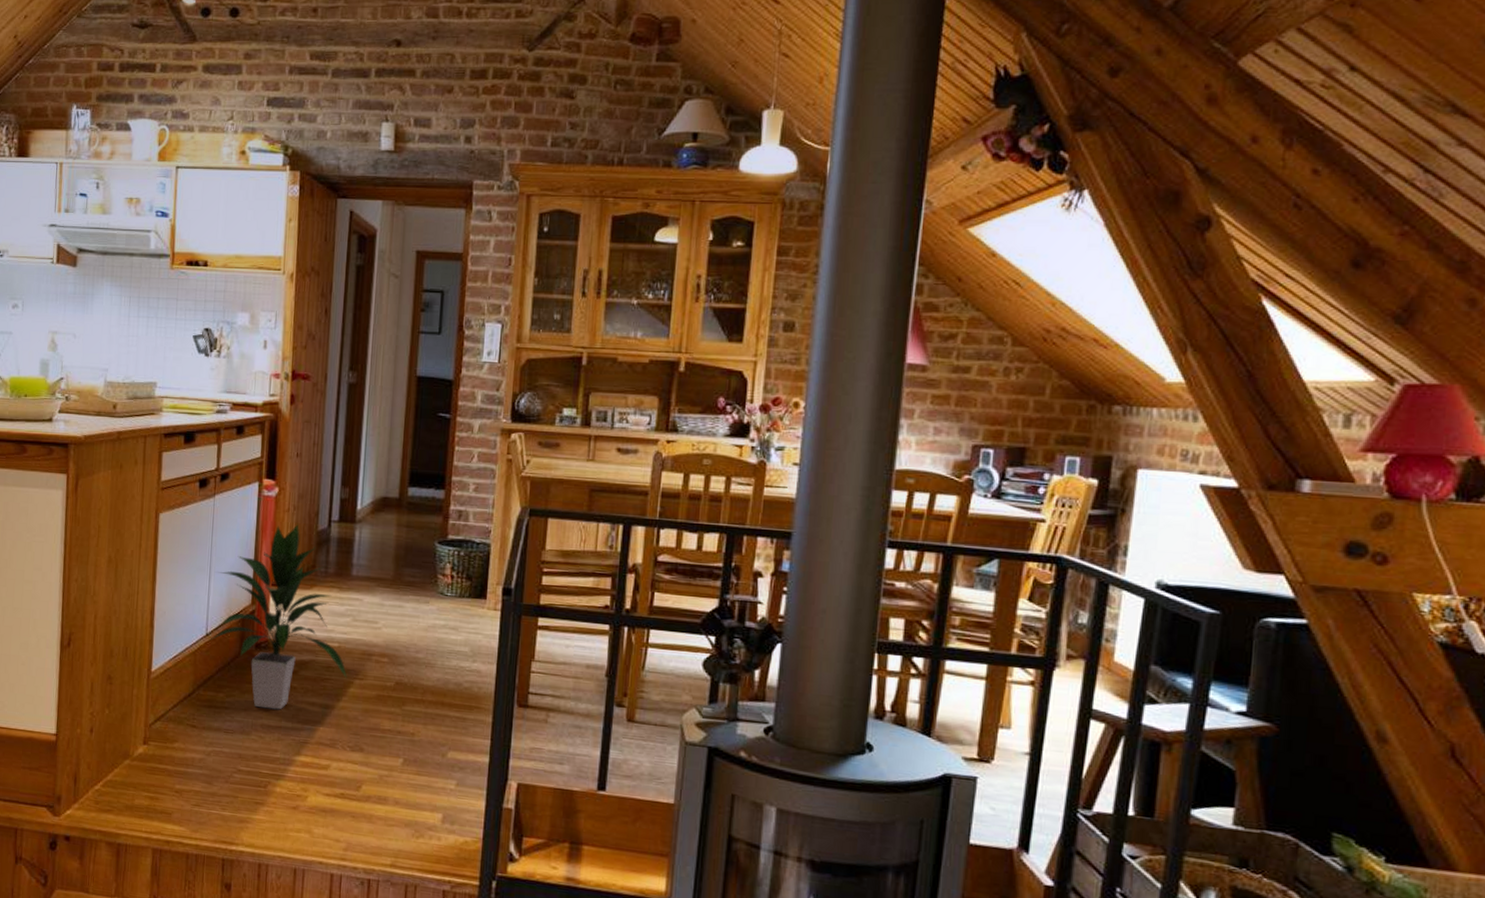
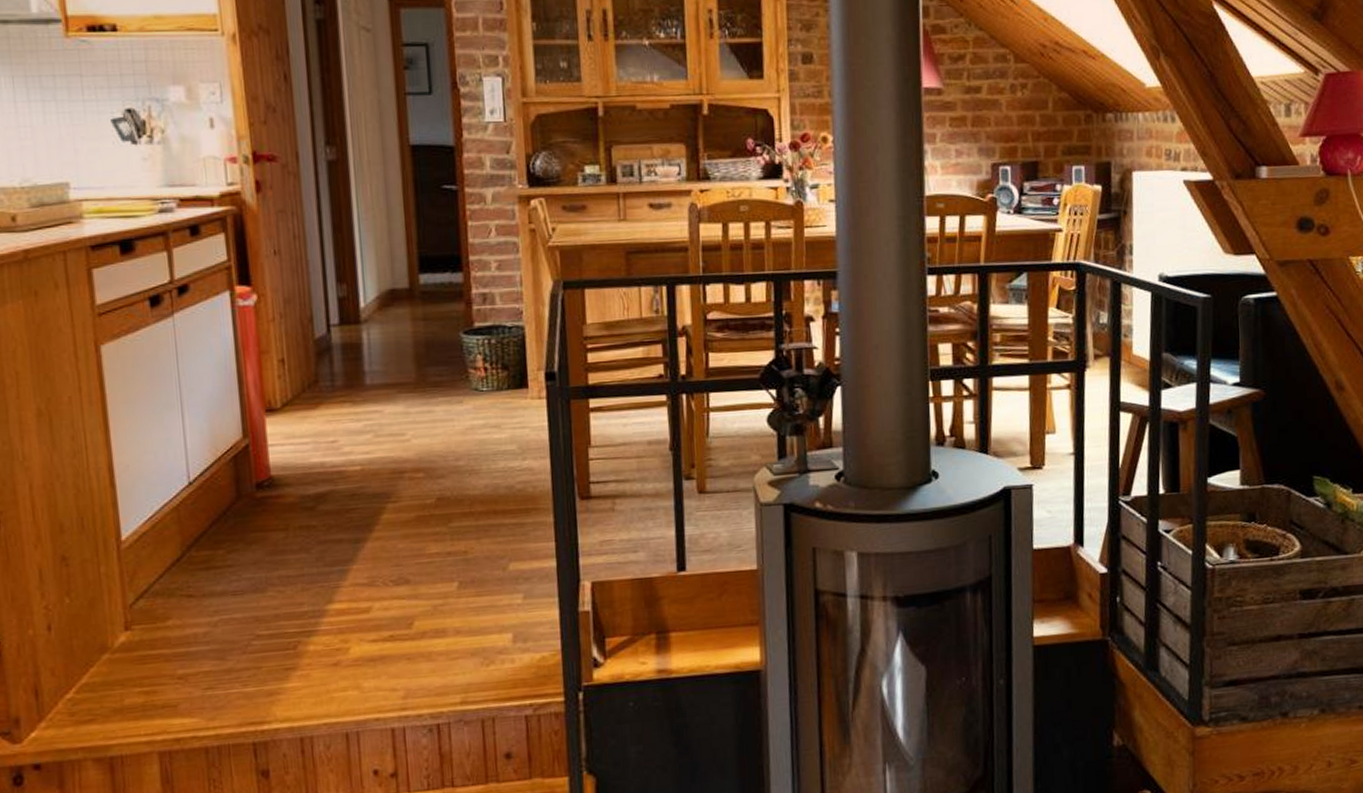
indoor plant: present [211,523,348,710] -> none [193,333,378,558]

